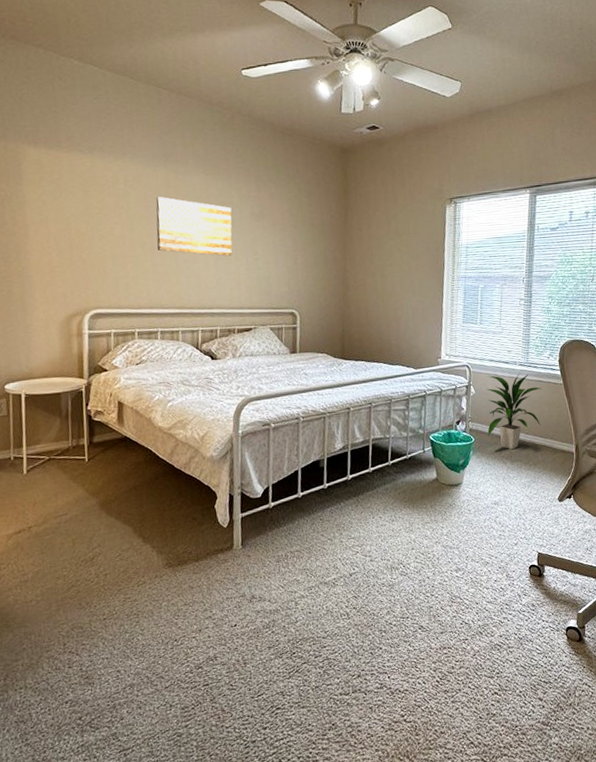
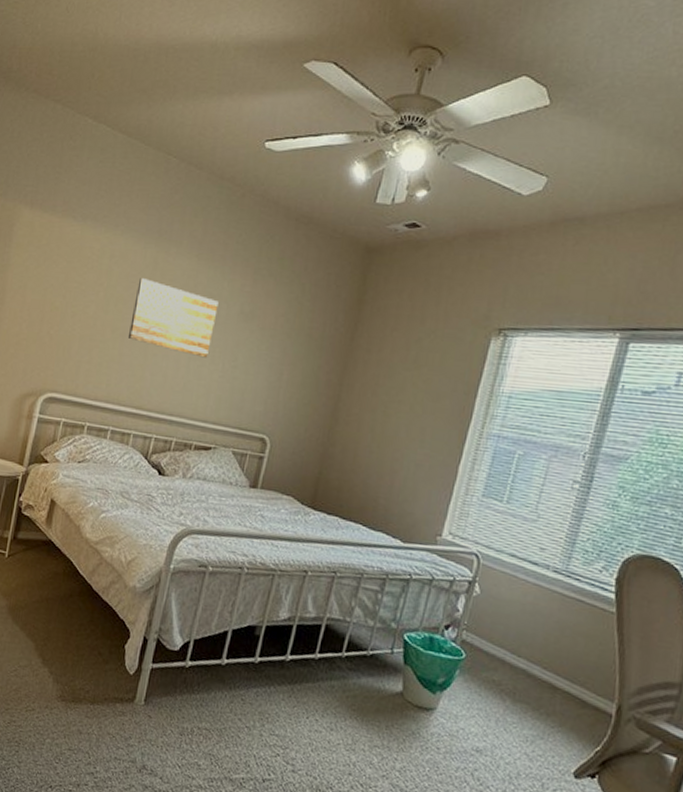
indoor plant: present [486,372,542,450] -> none [486,575,582,685]

